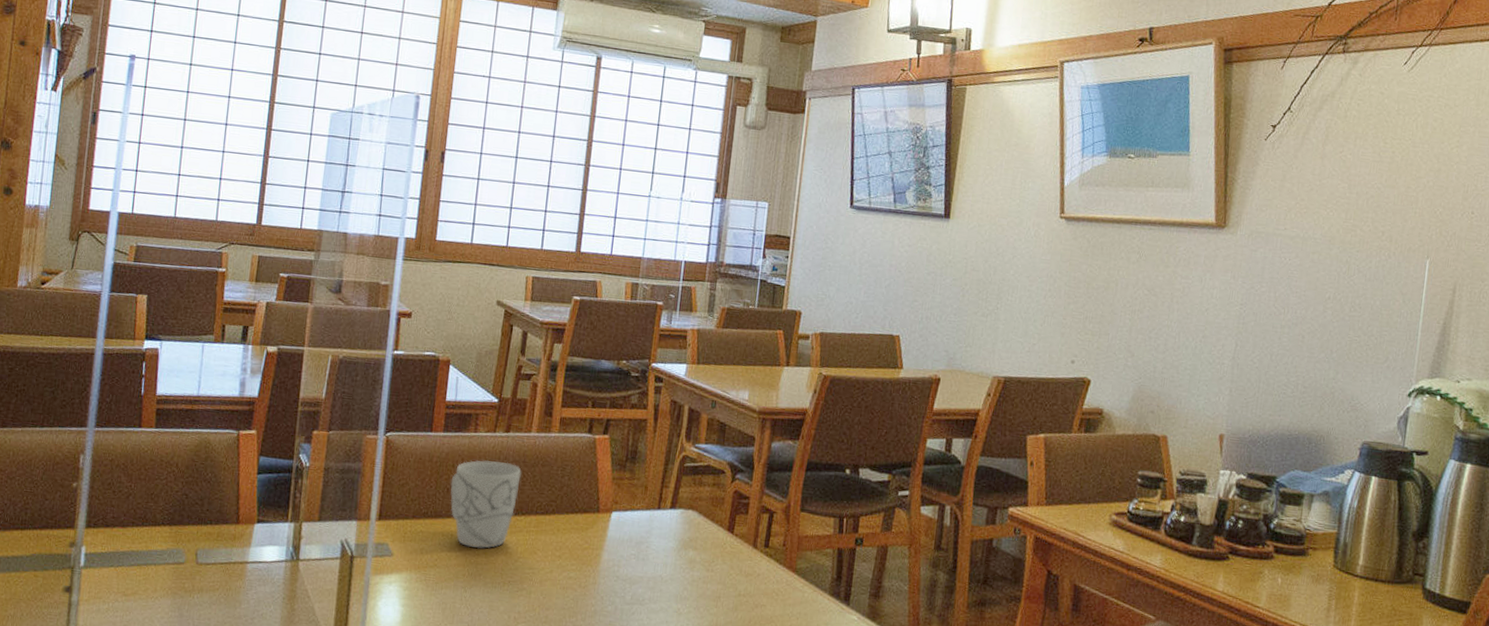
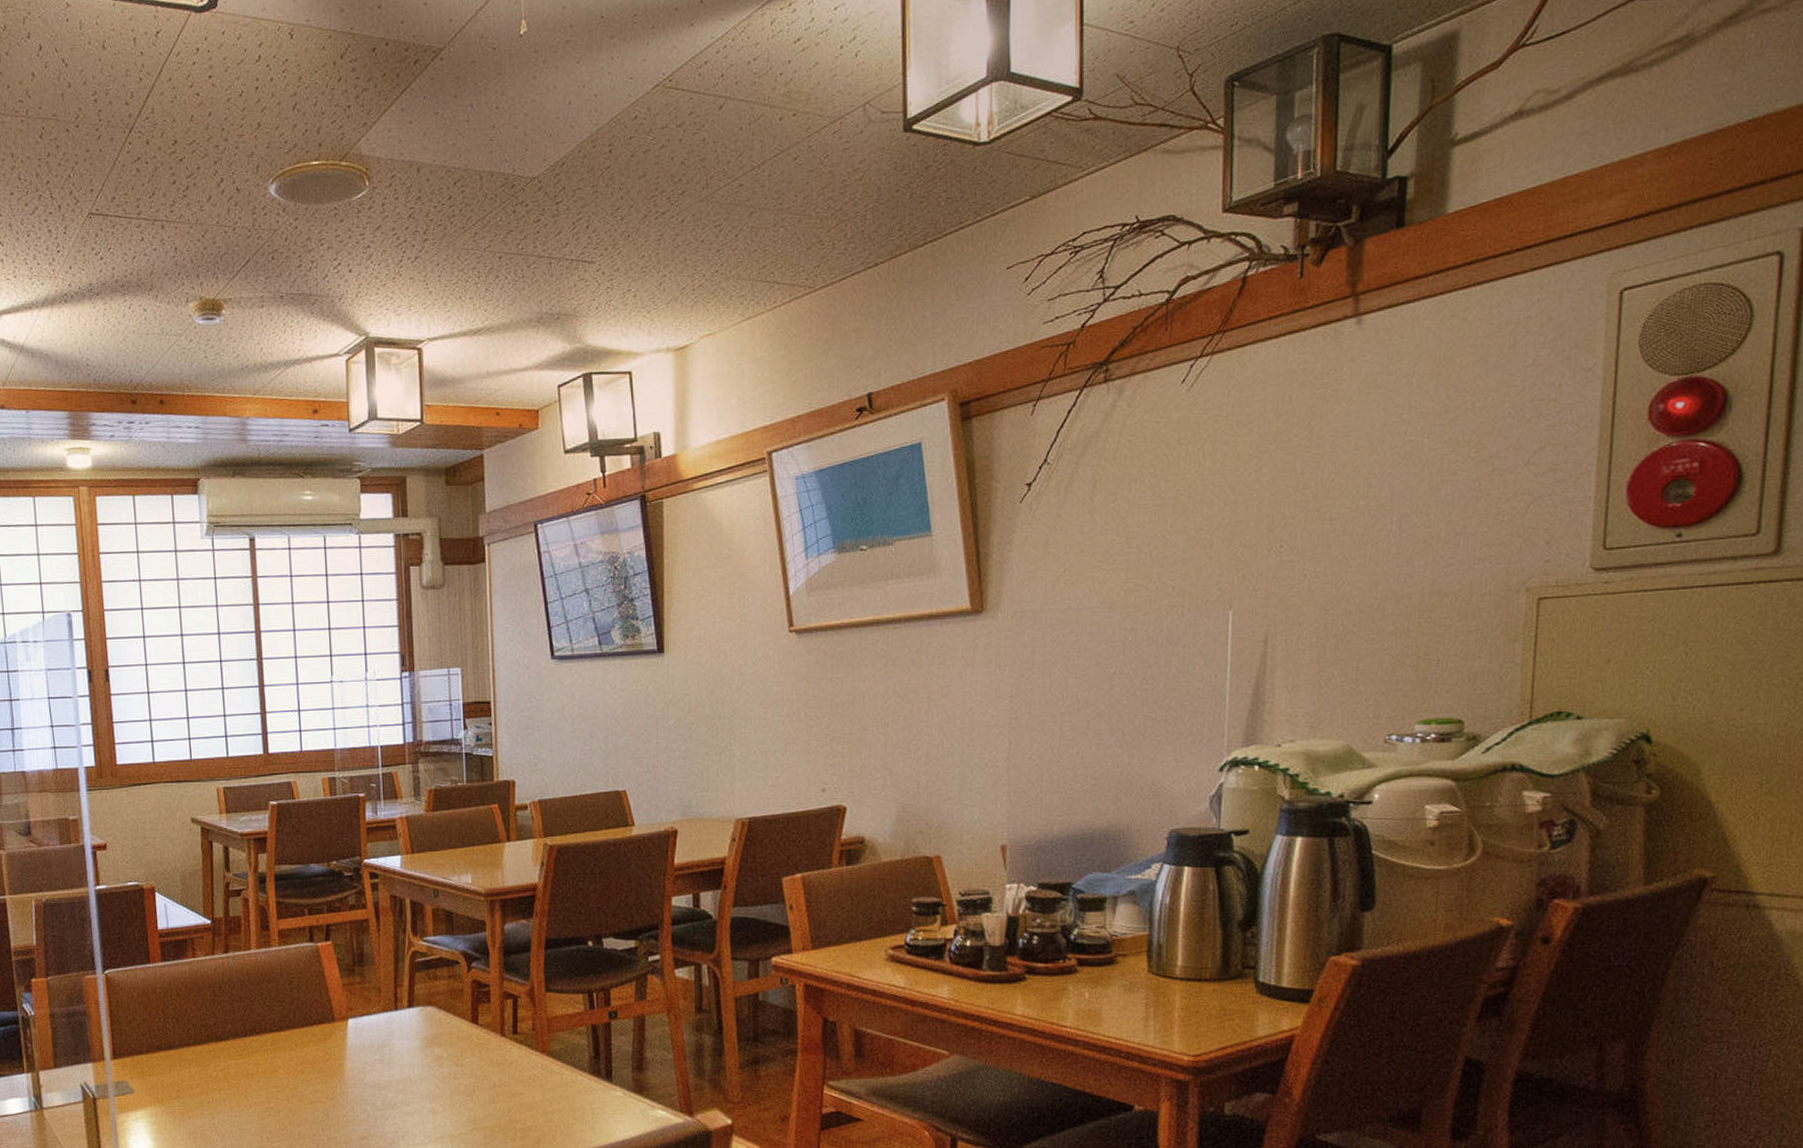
mug: present [450,460,521,549] -> none [178,983,249,1075]

